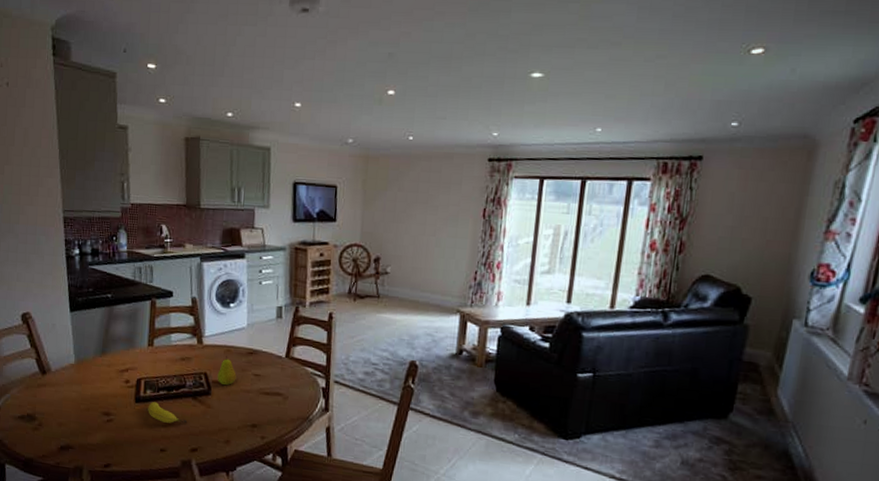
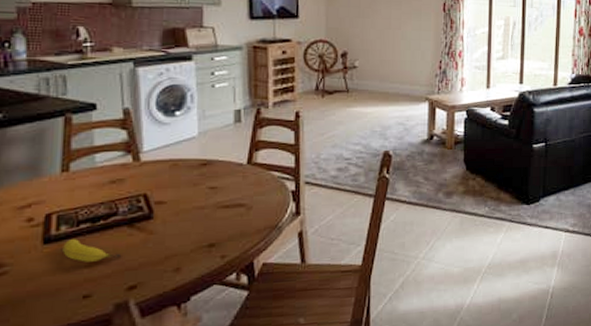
fruit: present [217,355,237,386] -> none [161,170,187,206]

